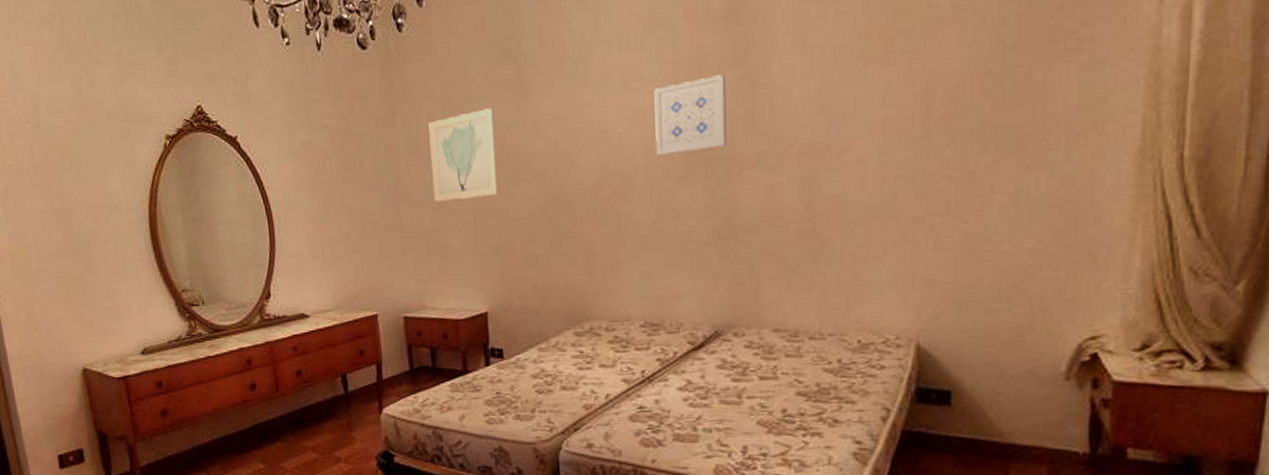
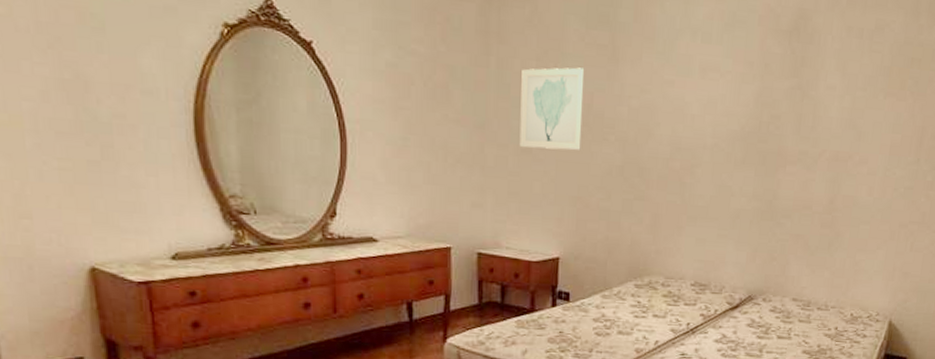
wall art: present [654,75,727,156] -> none [721,80,783,142]

